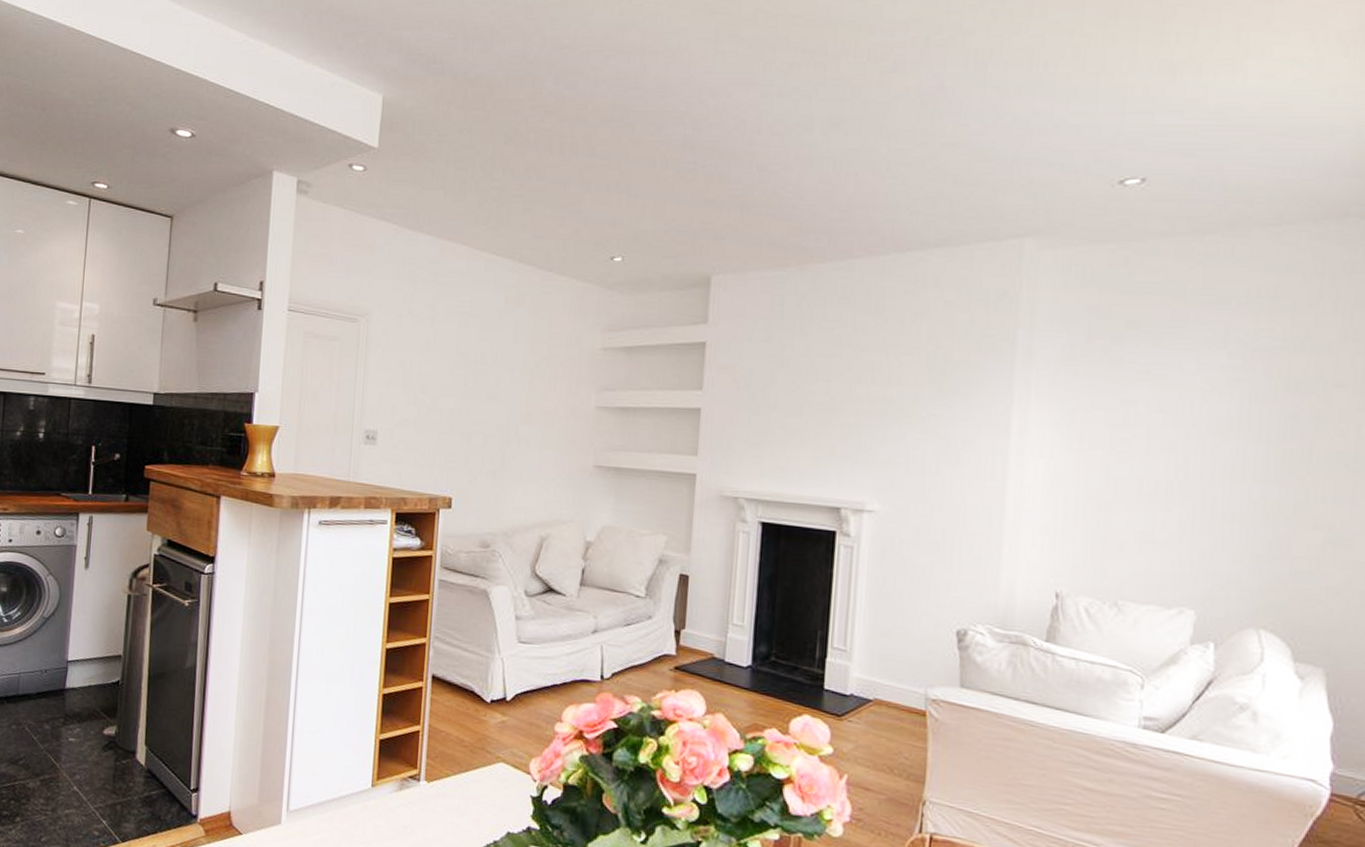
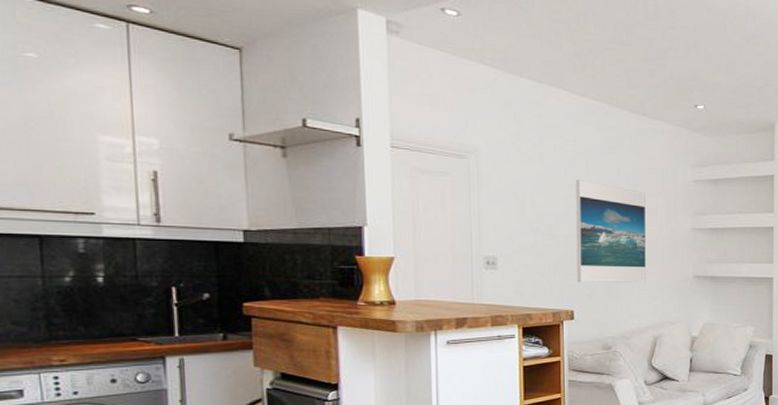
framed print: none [459,346,545,470] -> present [575,180,646,283]

